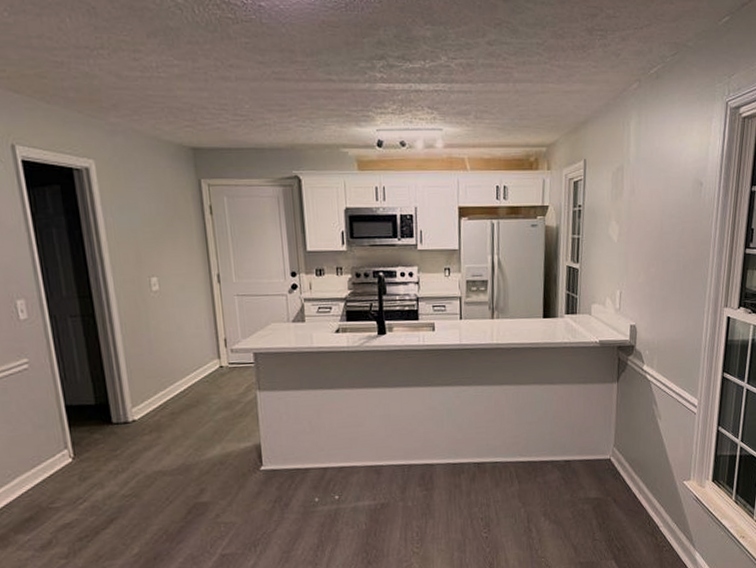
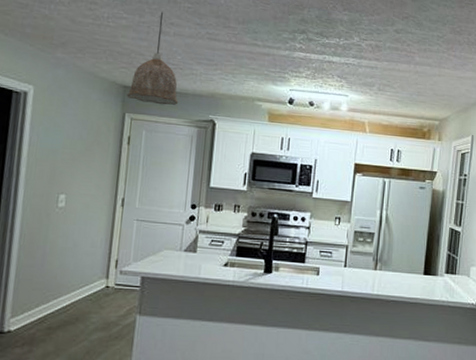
pendant lamp: none [197,52,256,165] -> present [126,12,179,105]

